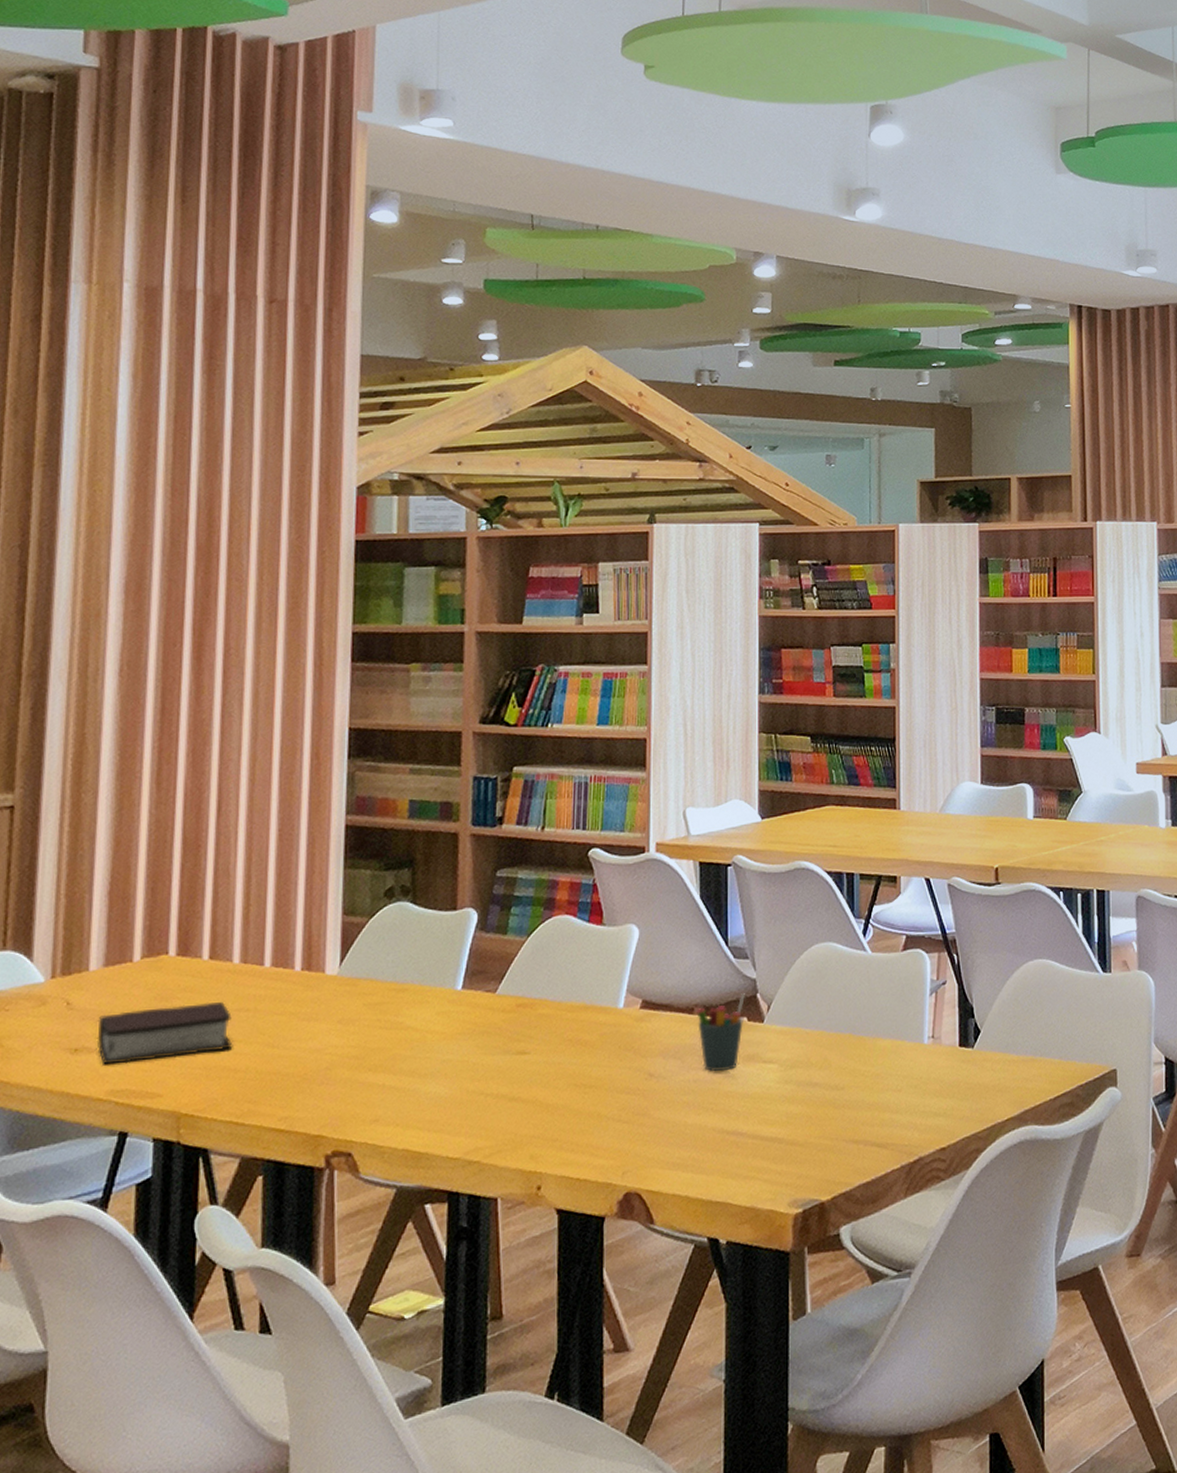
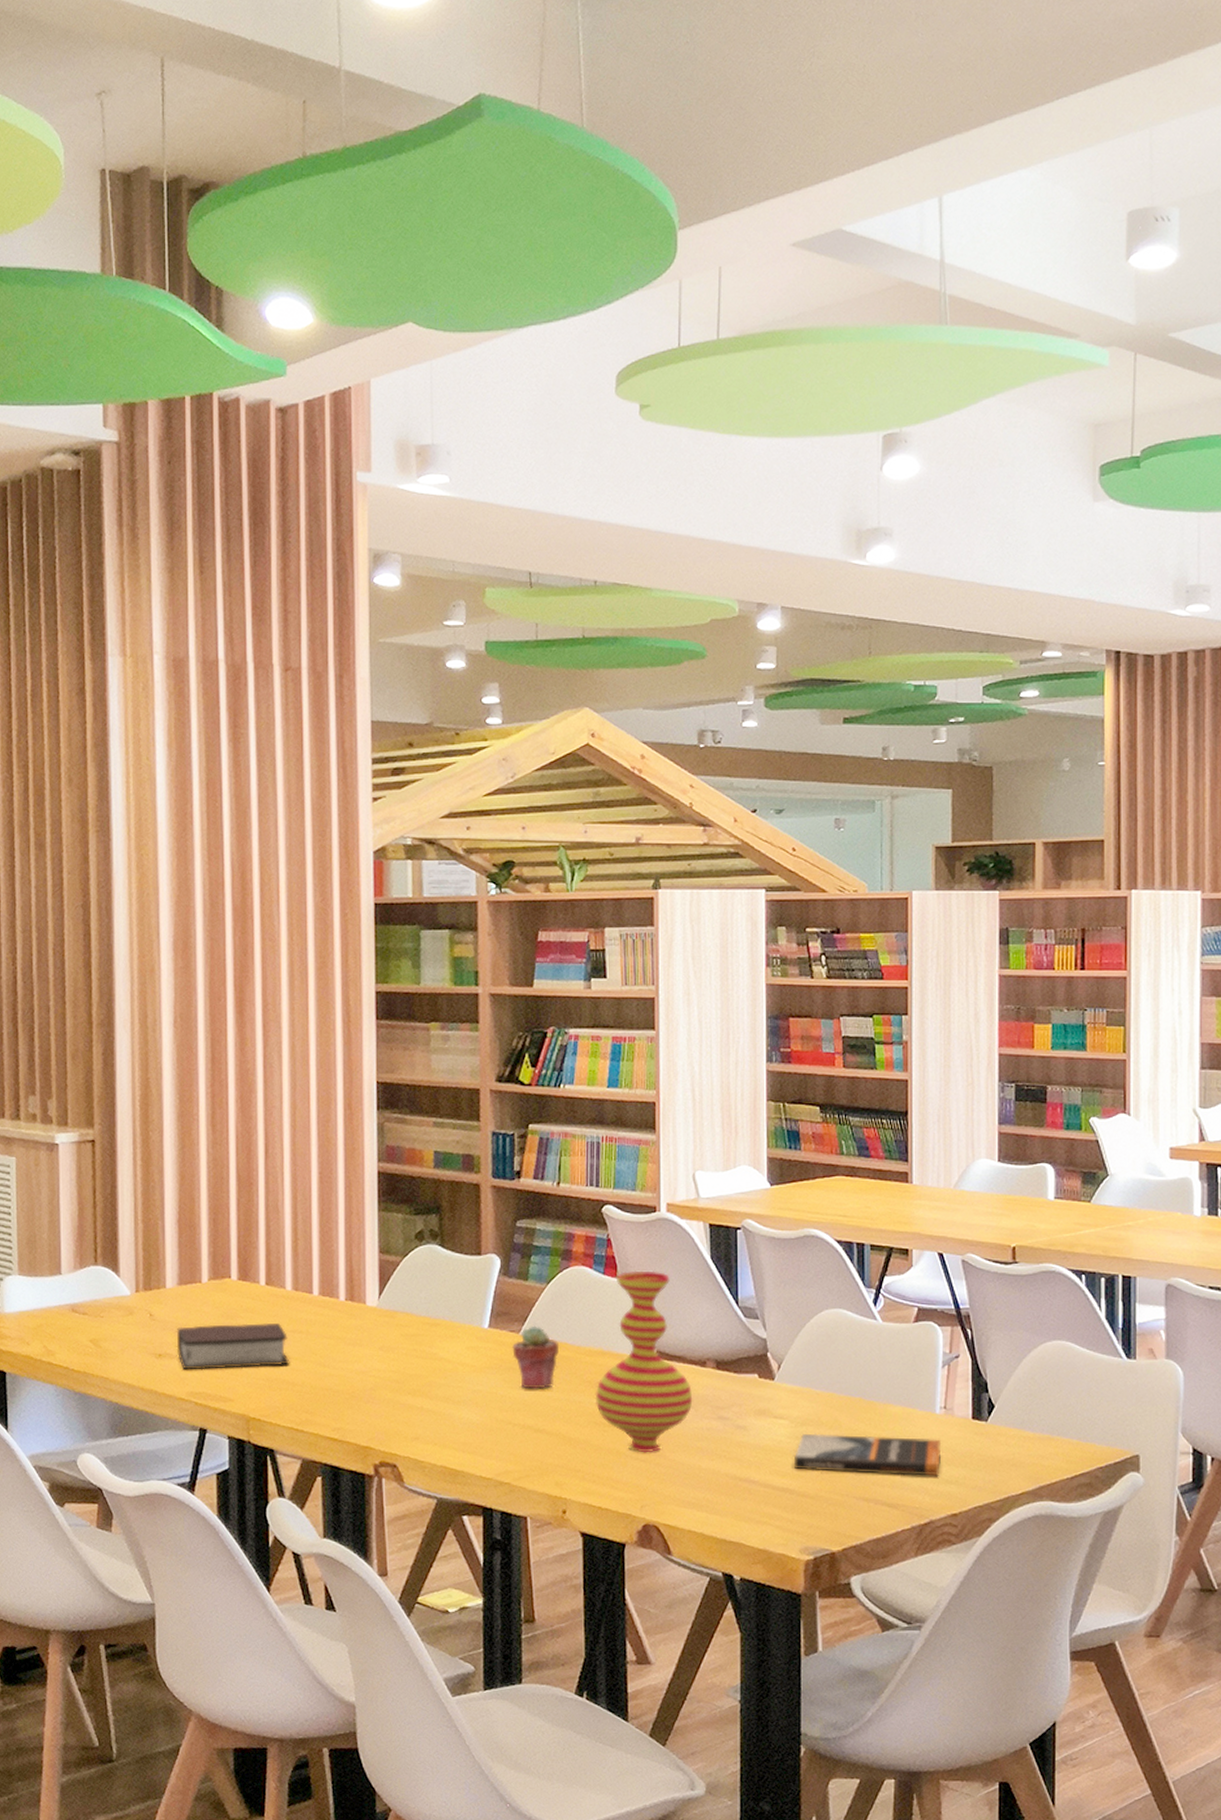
potted succulent: none [487,983,539,1054] -> present [512,1325,560,1389]
vase: none [575,915,680,1114] -> present [595,1270,693,1453]
pen holder: present [697,993,745,1072] -> none [709,1351,756,1423]
book: none [784,1070,930,1116] -> present [794,1433,942,1476]

